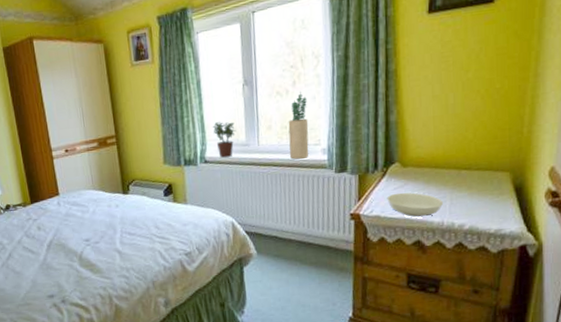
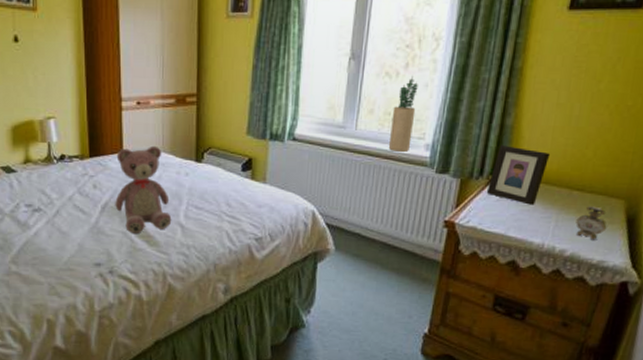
teddy bear: none [54,185,110,265] -> present [115,145,172,235]
potted plant: present [212,122,236,159] -> none [307,96,334,139]
picture frame: none [383,139,435,189] -> present [486,145,551,205]
bowl: present [387,192,444,218] -> none [487,205,548,236]
perfume bottle: none [469,181,498,212] -> present [576,206,607,240]

